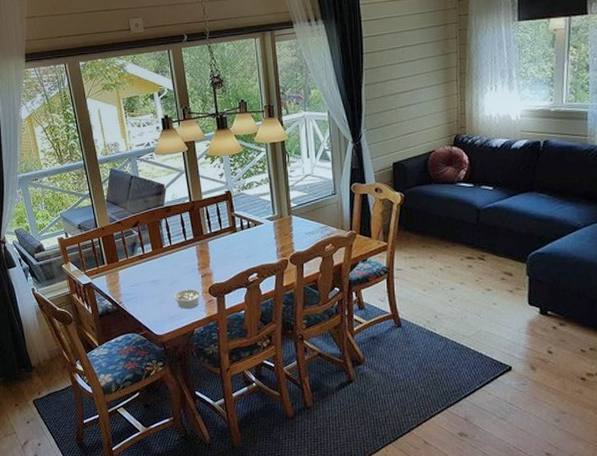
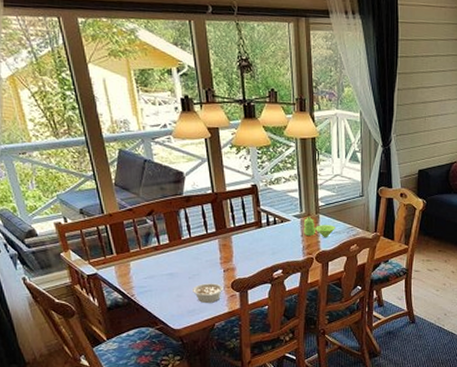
condiment set: none [276,219,309,238] -> present [303,217,335,237]

